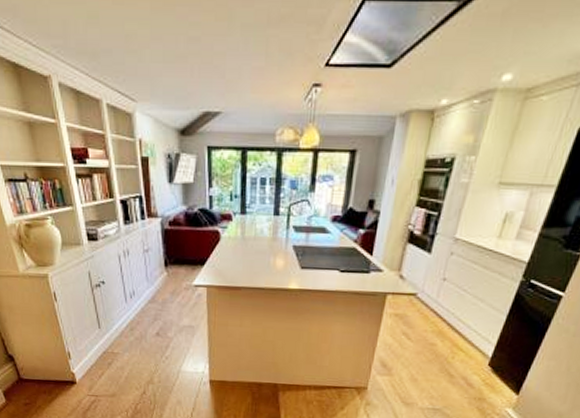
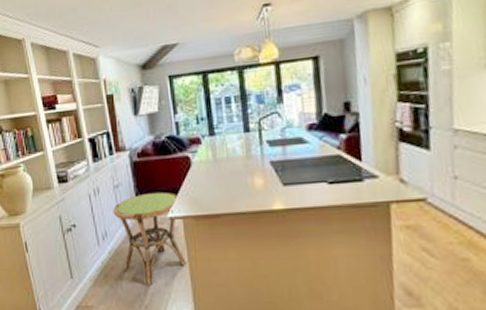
side table: none [142,260,207,340] -> present [113,191,188,285]

